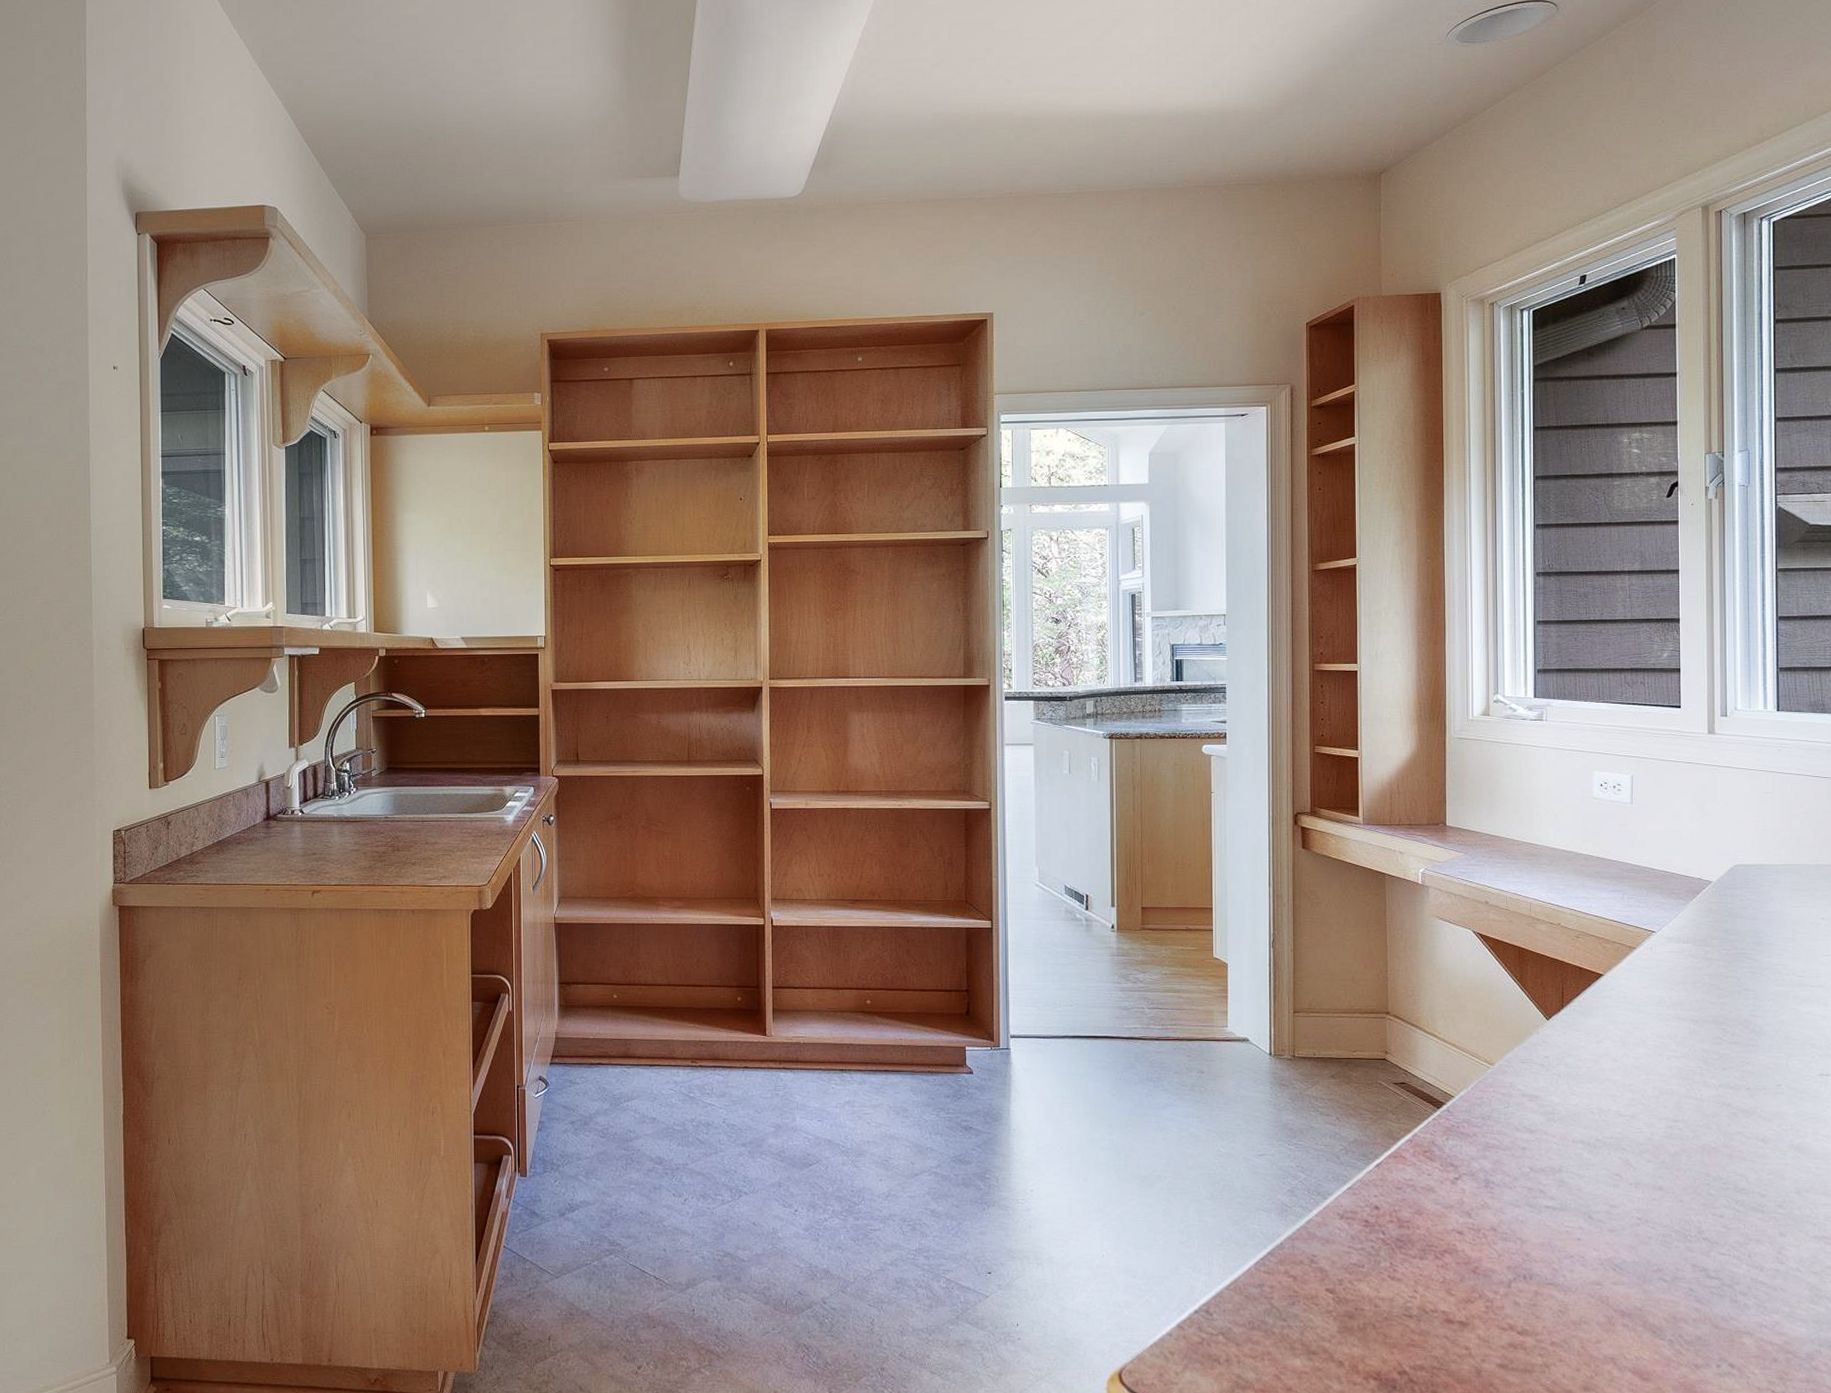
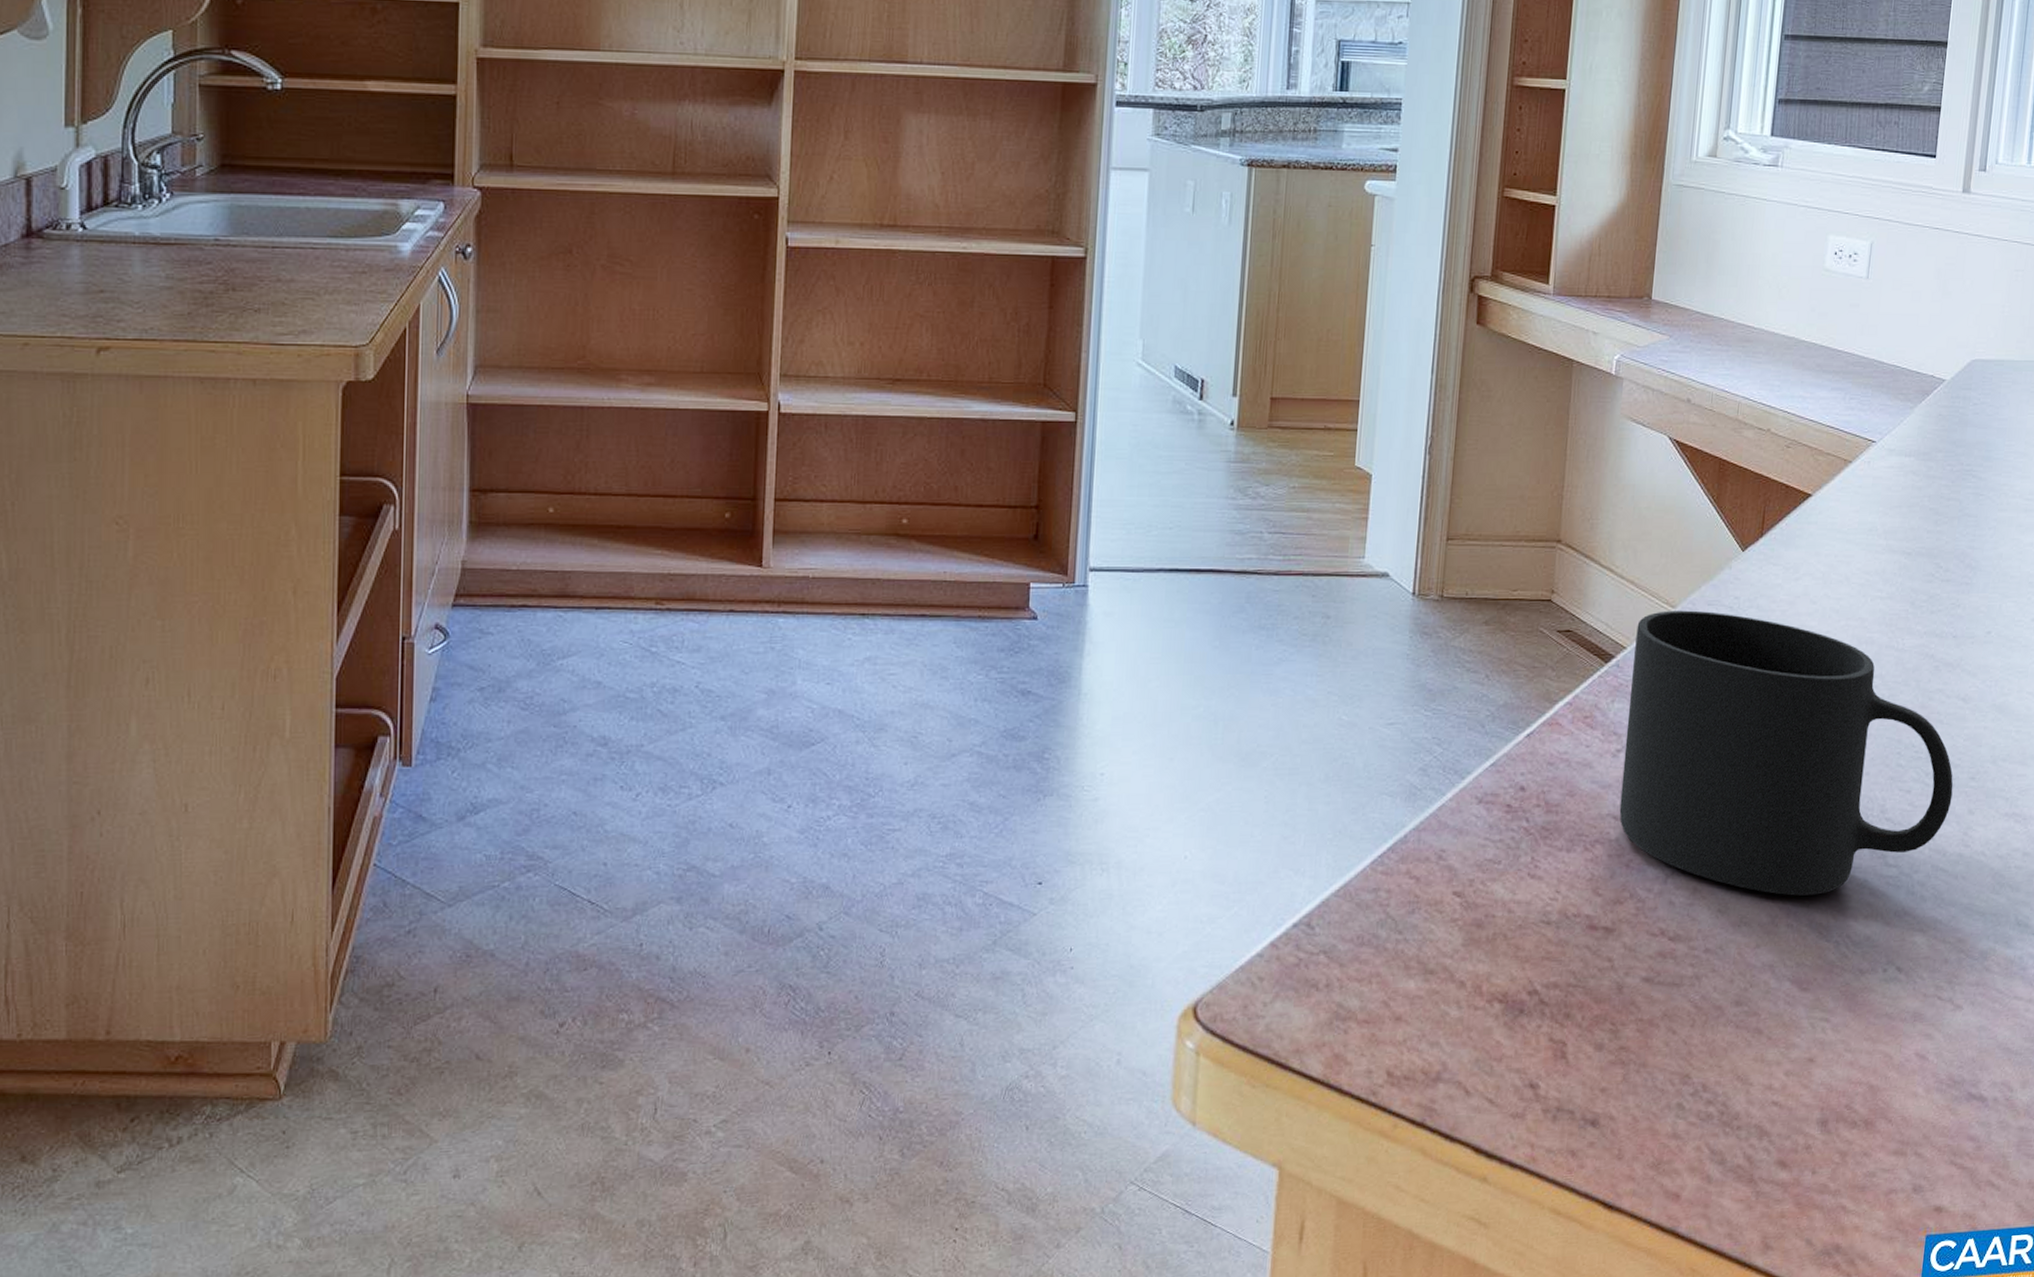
mug: none [1461,1067,1763,1301] -> present [1619,610,1953,896]

